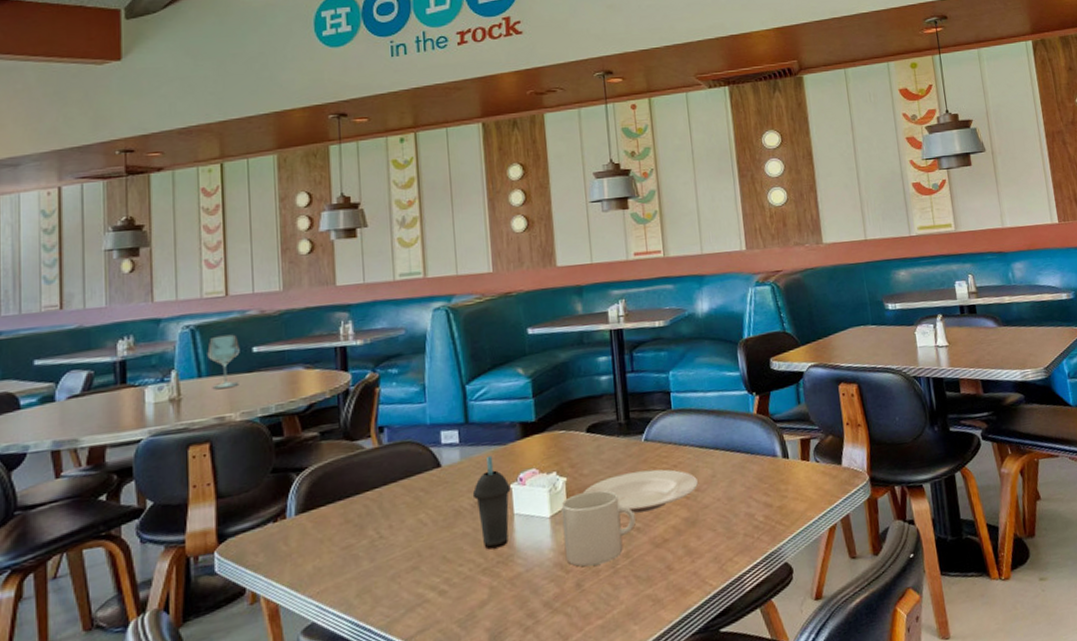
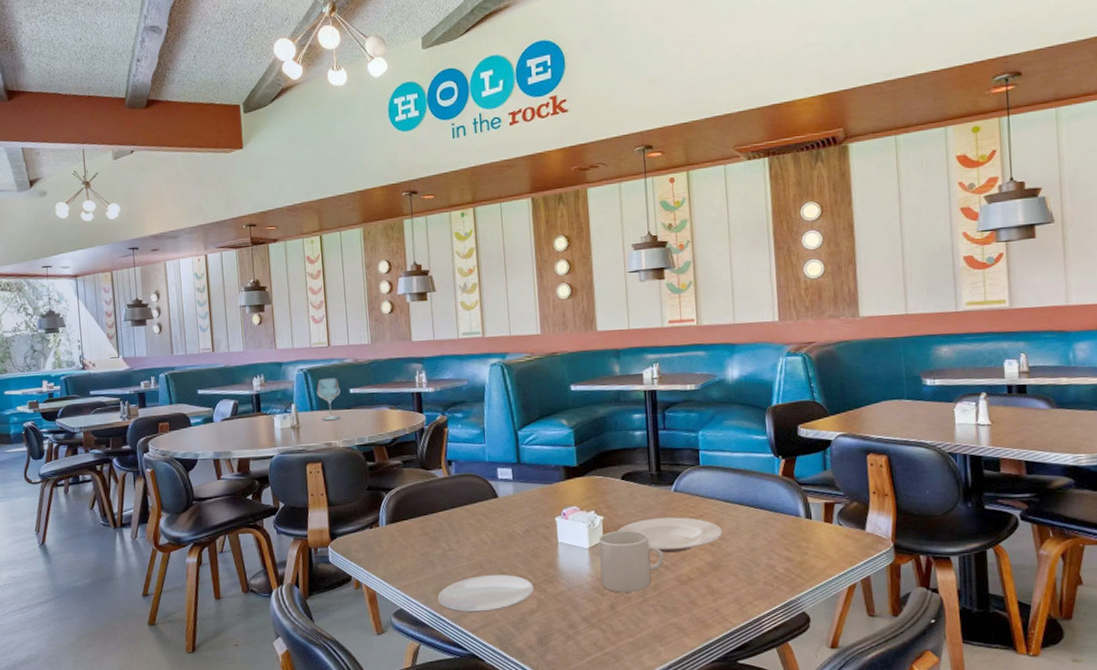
plate: none [362,560,485,617] -> present [437,574,534,613]
cup: present [472,455,511,550] -> none [523,492,556,569]

